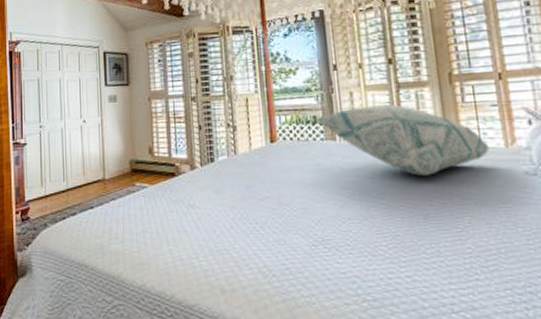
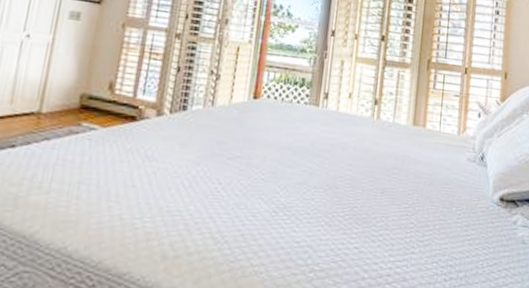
decorative pillow: present [316,103,490,176] -> none [304,76,446,152]

